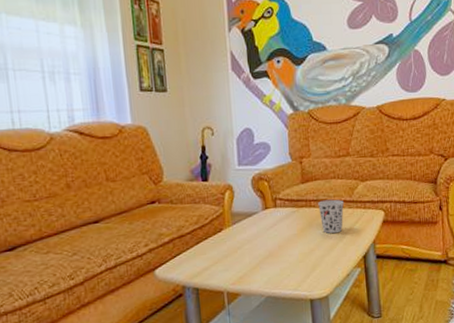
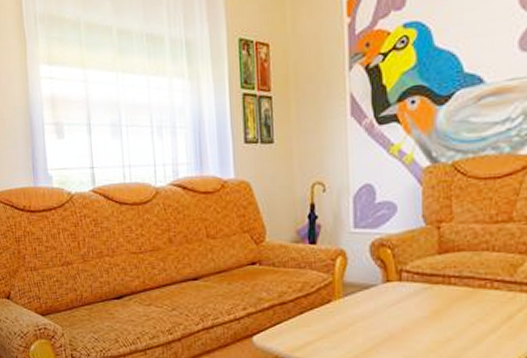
cup: present [318,199,345,234] -> none [461,277,502,322]

